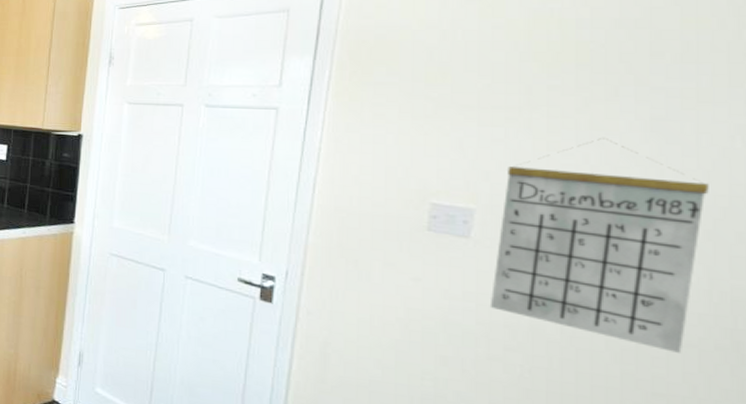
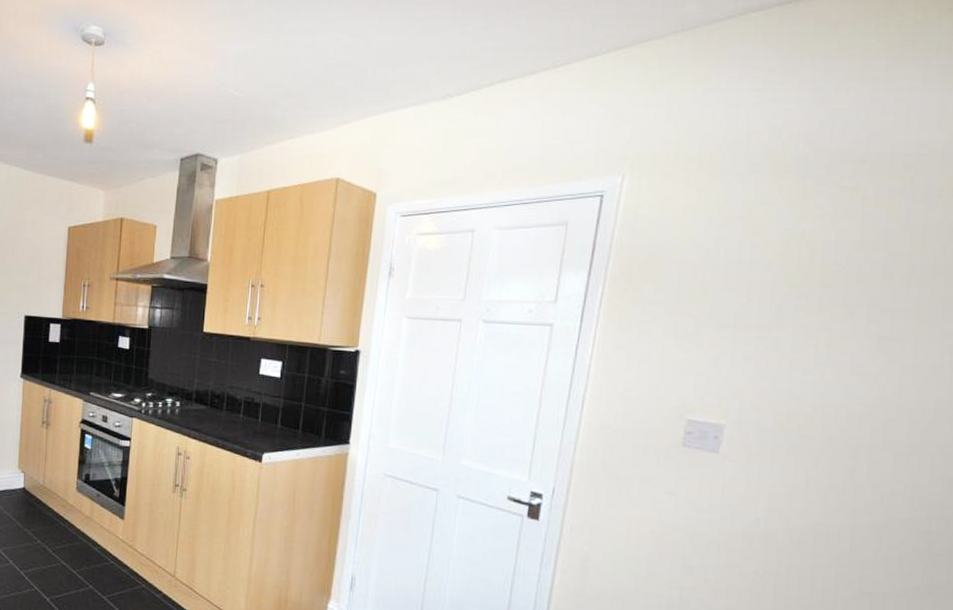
calendar: present [489,138,709,353] -> none [731,356,920,555]

